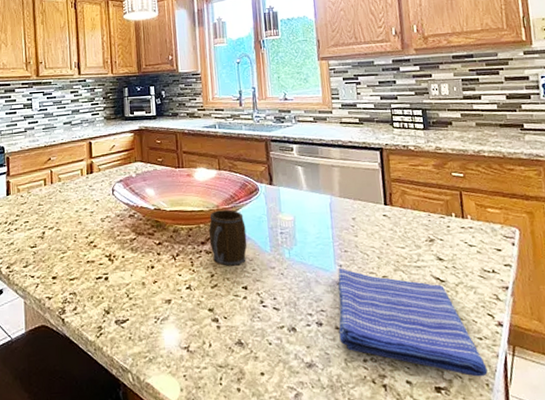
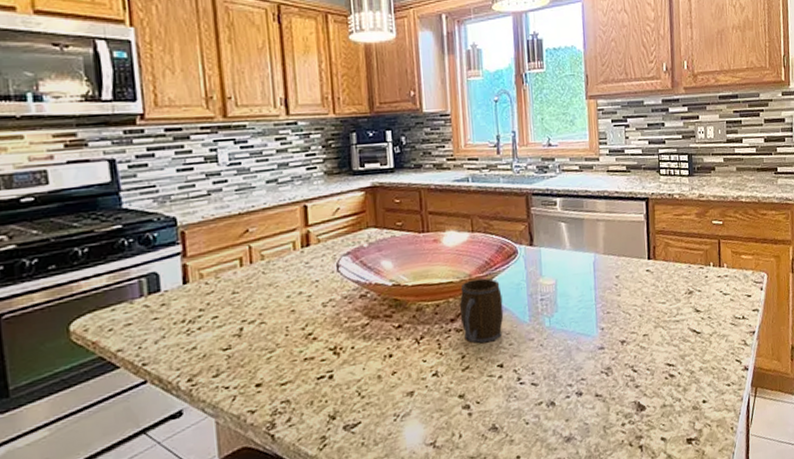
dish towel: present [338,268,488,377] -> none [598,331,733,423]

